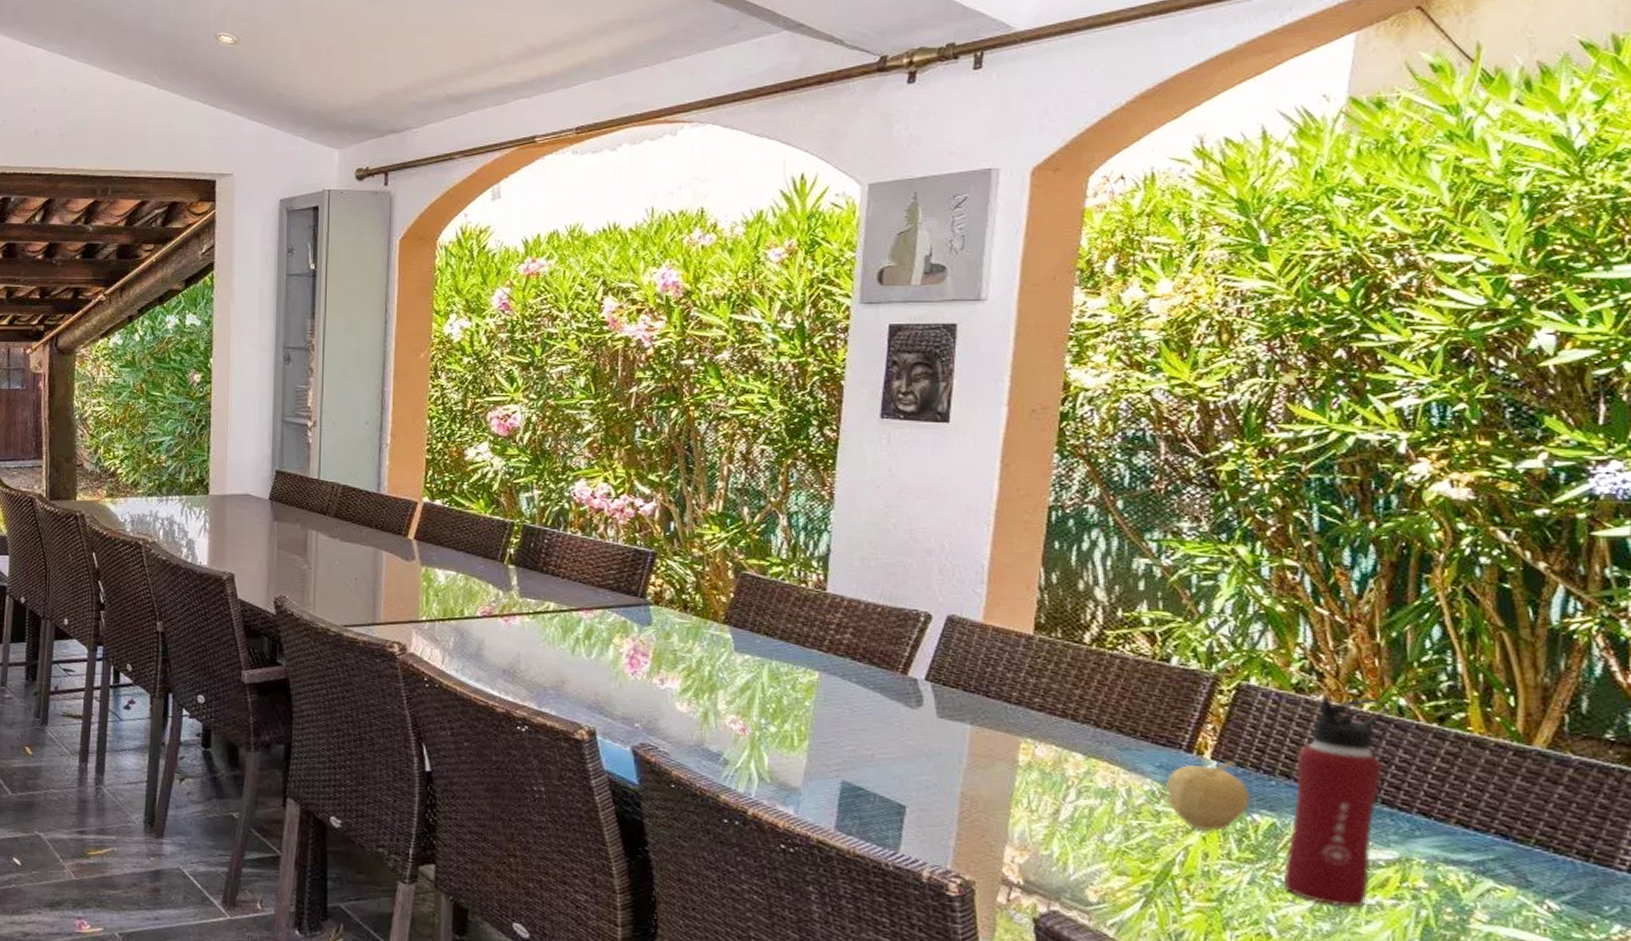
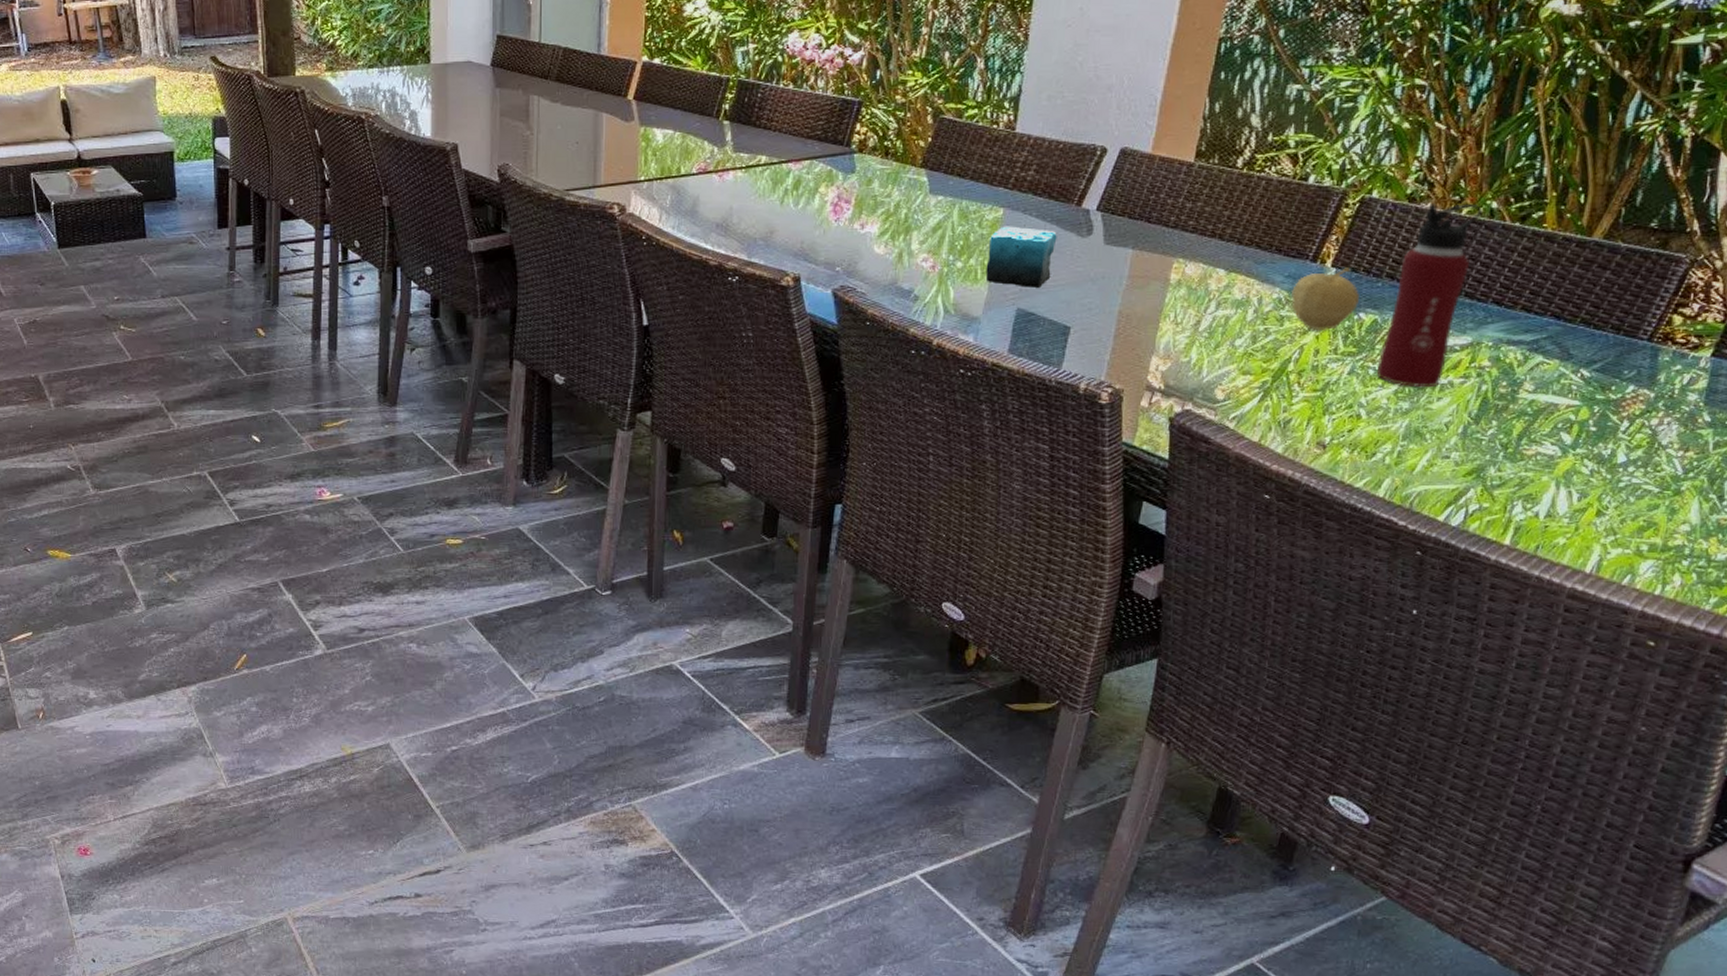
candle: none [803,690,882,760] -> present [985,224,1057,288]

